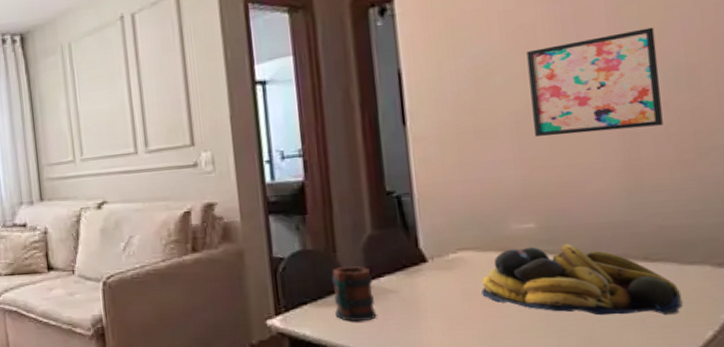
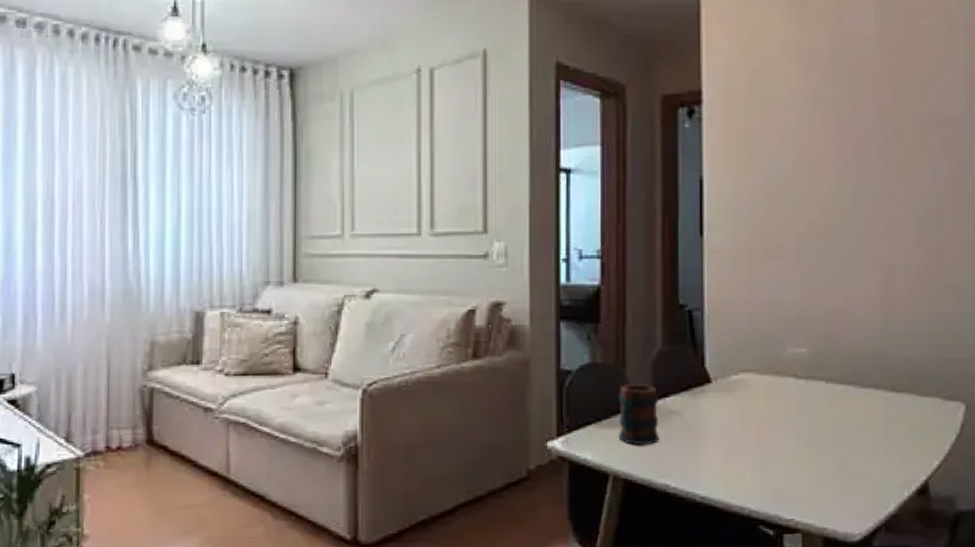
fruit bowl: present [482,244,683,316] -> none [757,371,918,445]
wall art: present [526,27,663,136] -> none [813,168,914,262]

